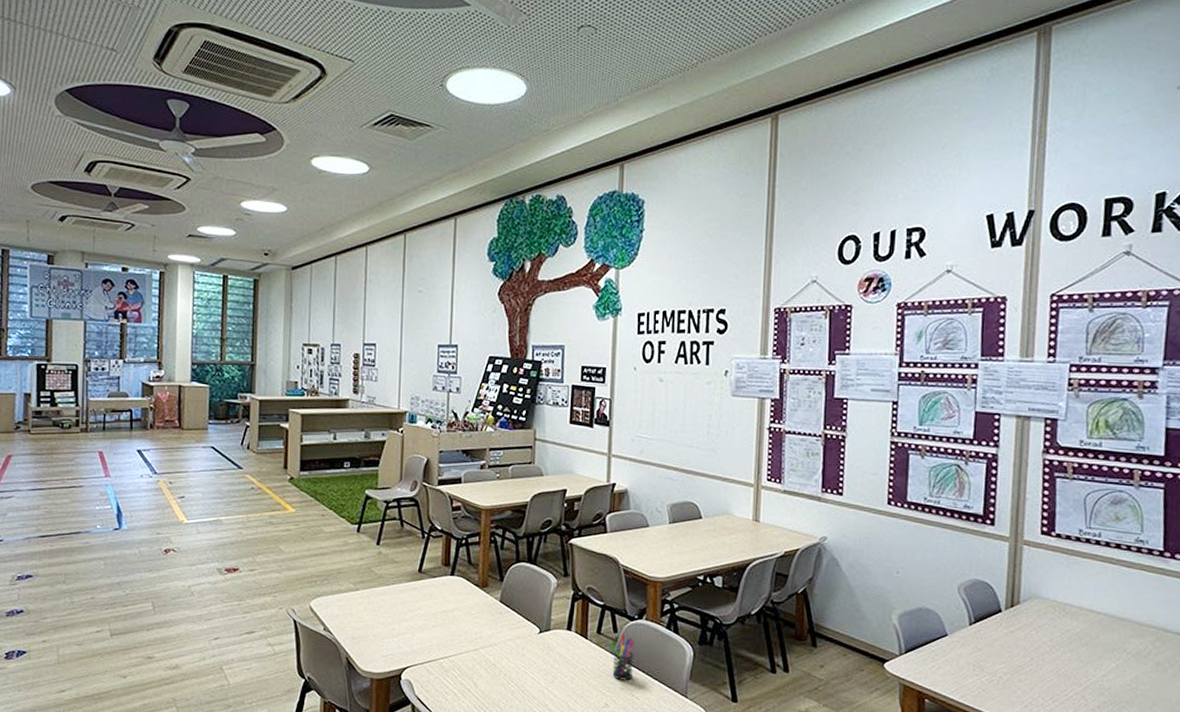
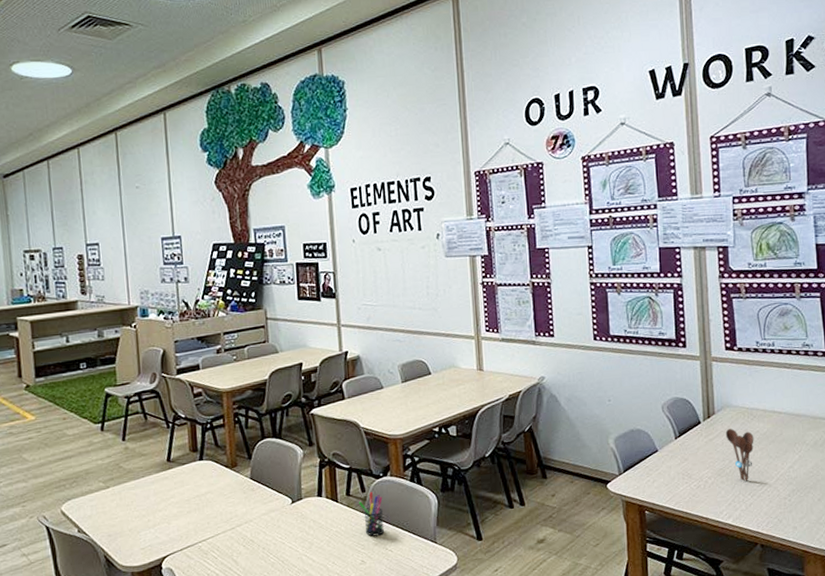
utensil holder: none [1029,623,1064,684] -> present [725,429,754,482]

